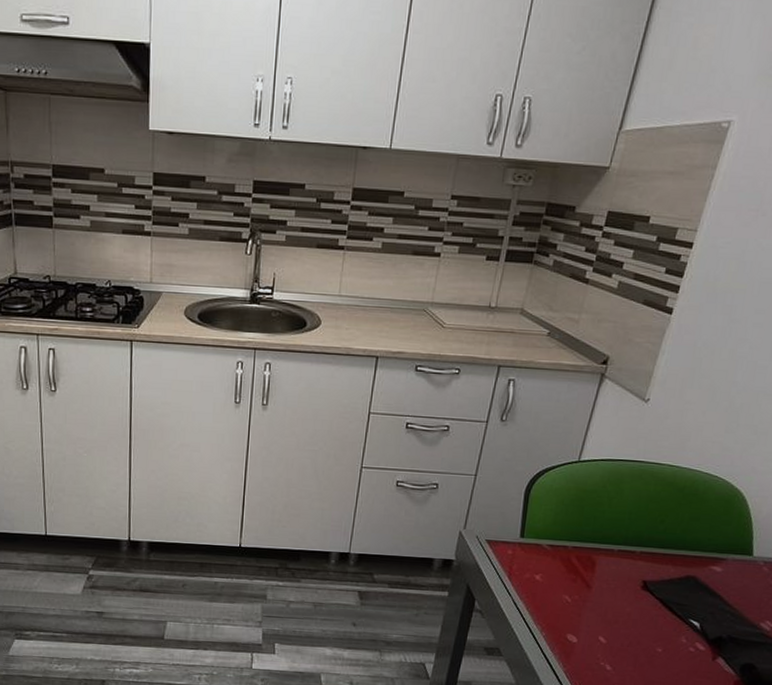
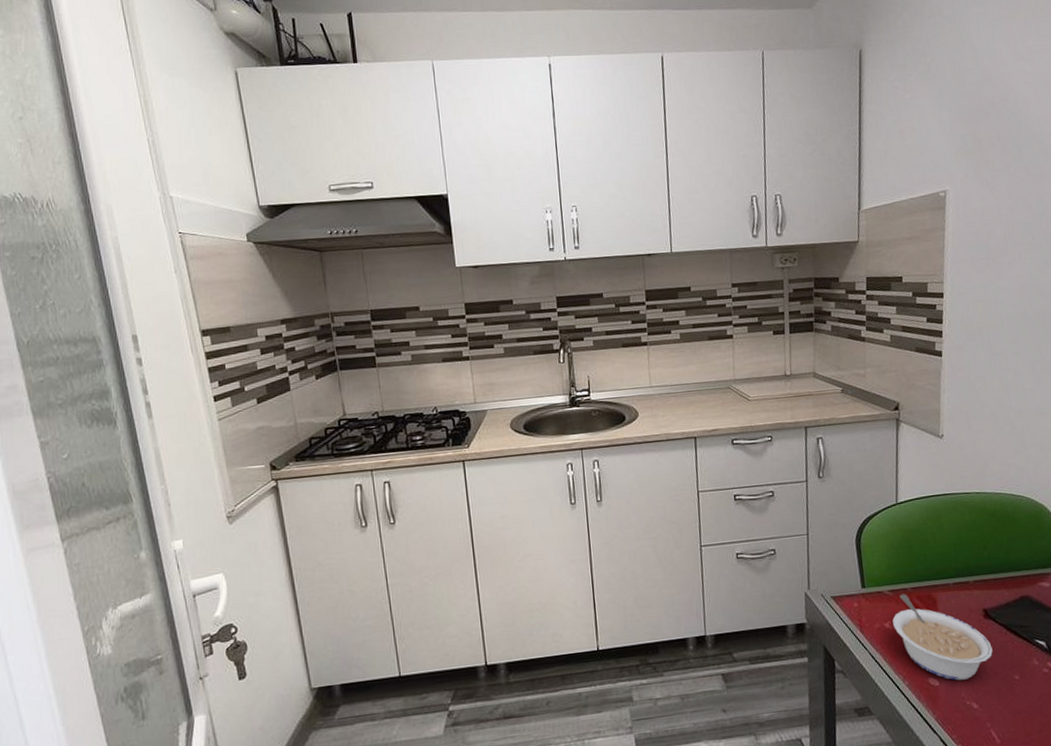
legume: none [544,550,642,642] -> present [892,593,993,681]

